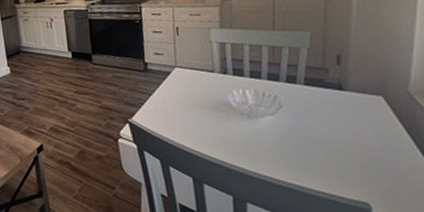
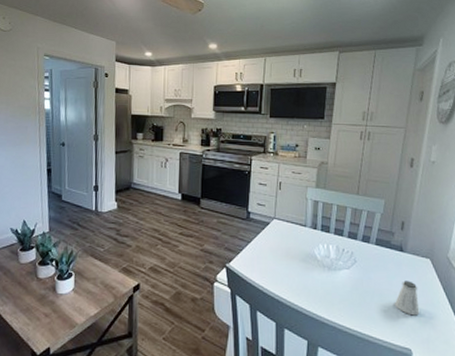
saltshaker: none [339,123,376,164] -> present [395,280,420,316]

